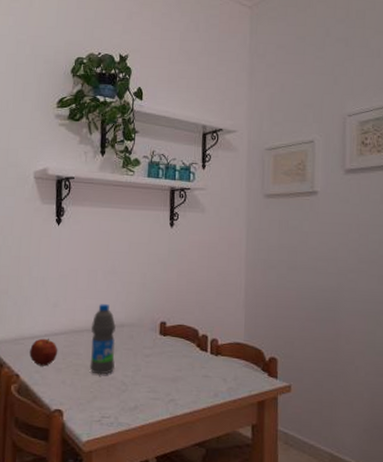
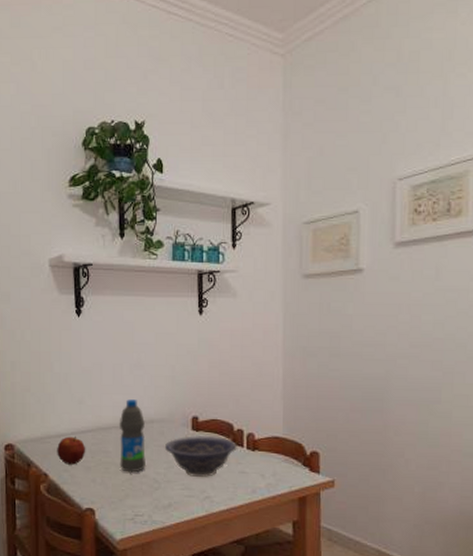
decorative bowl: none [133,340,202,380] -> present [164,435,237,477]

